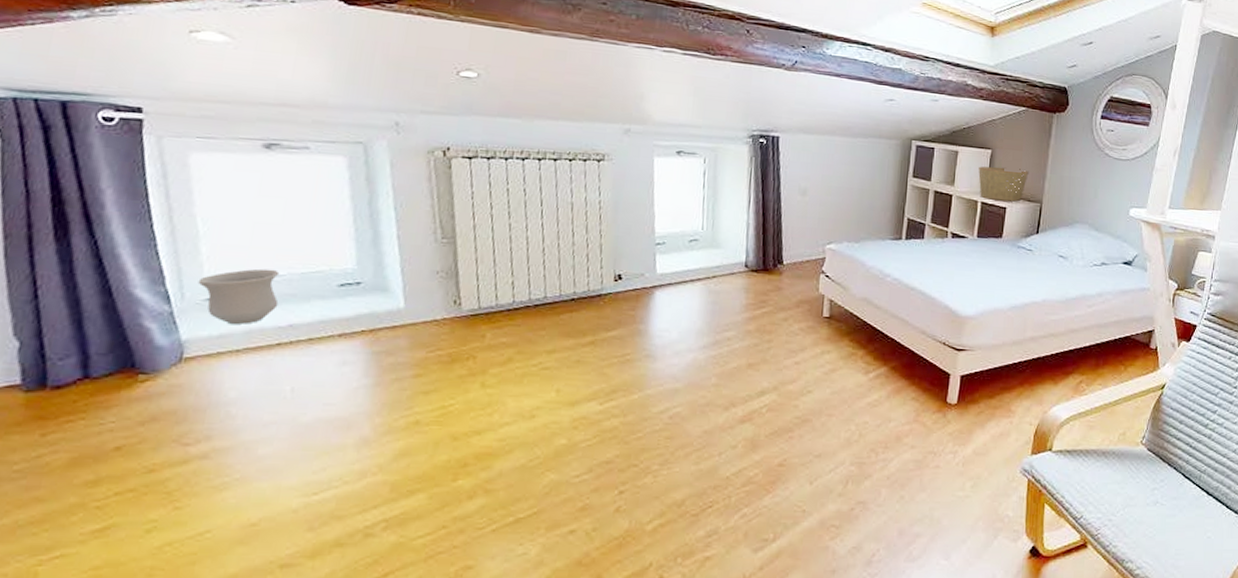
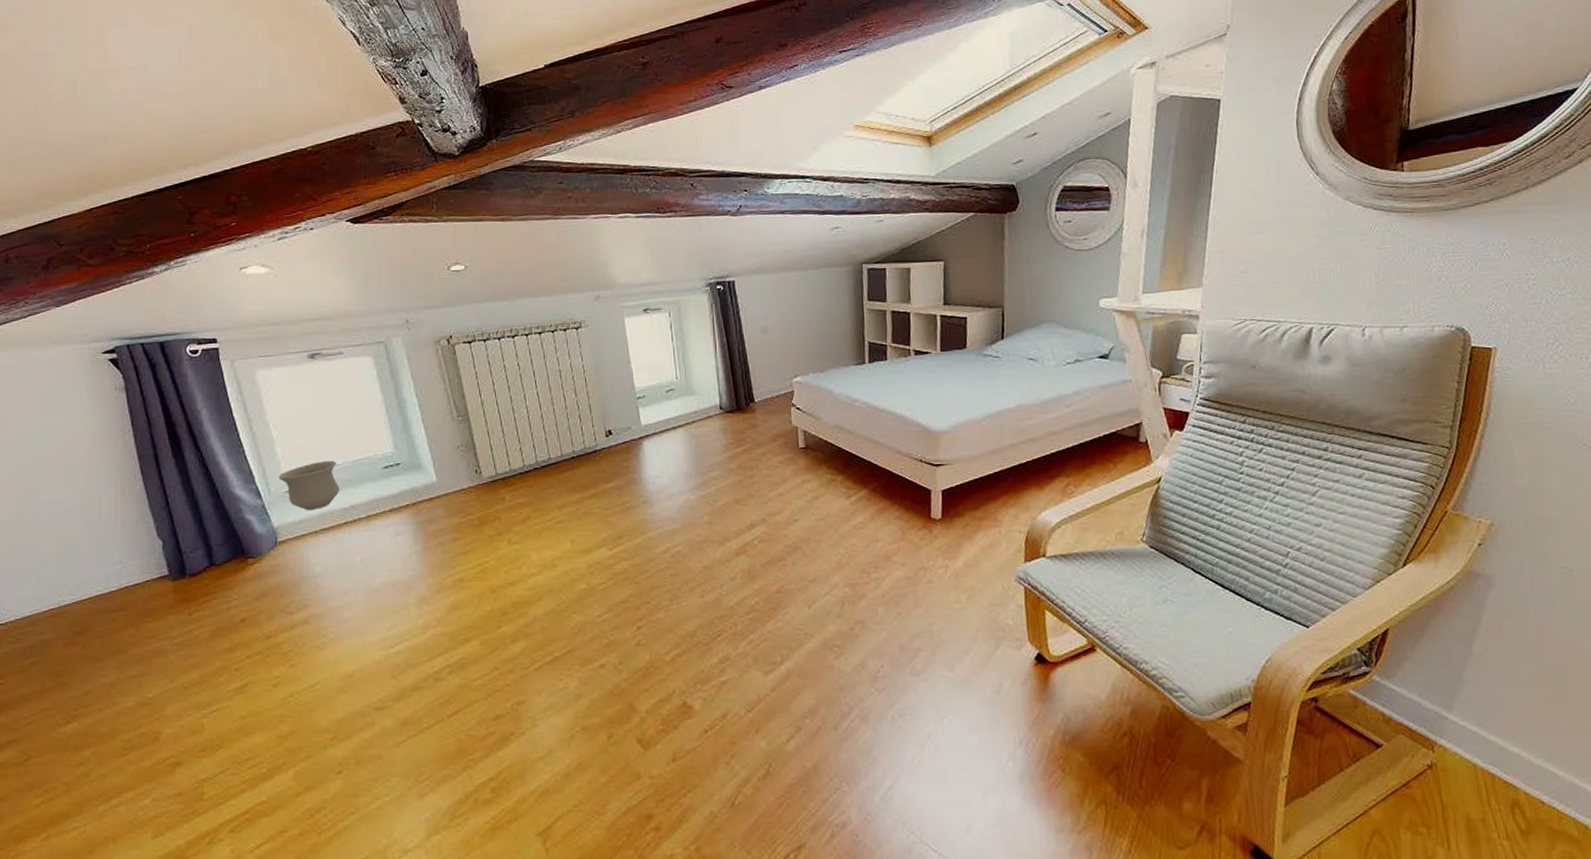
basket: present [978,166,1028,202] -> none [933,277,985,312]

